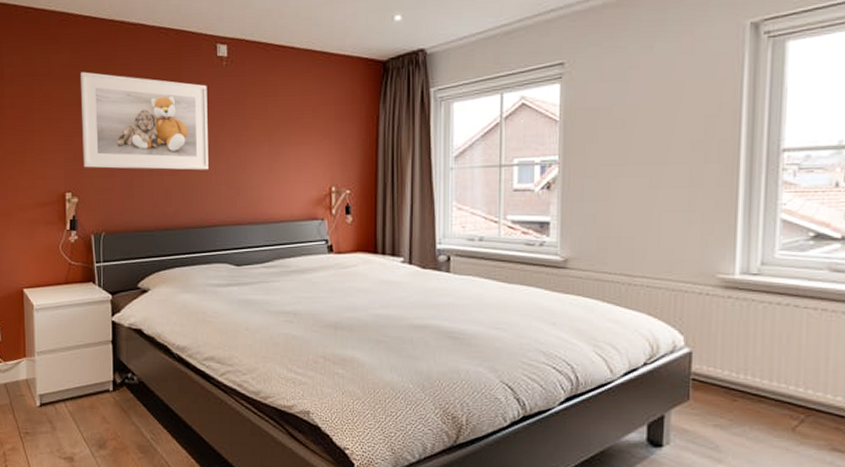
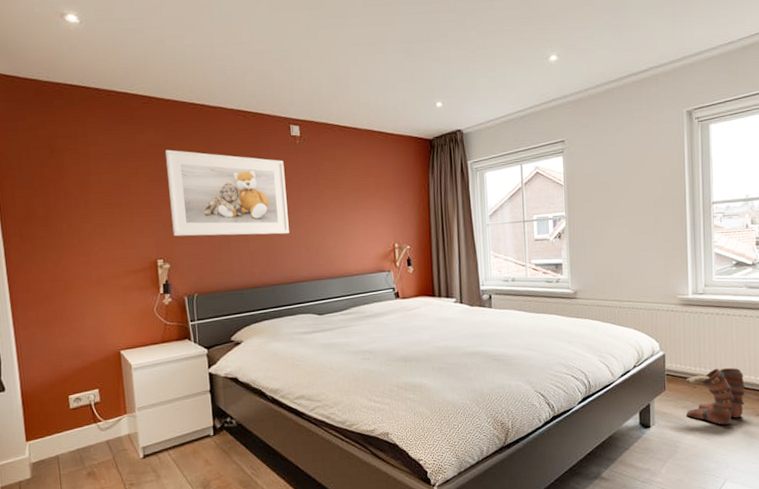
boots: none [719,378,816,458] -> present [685,367,745,426]

